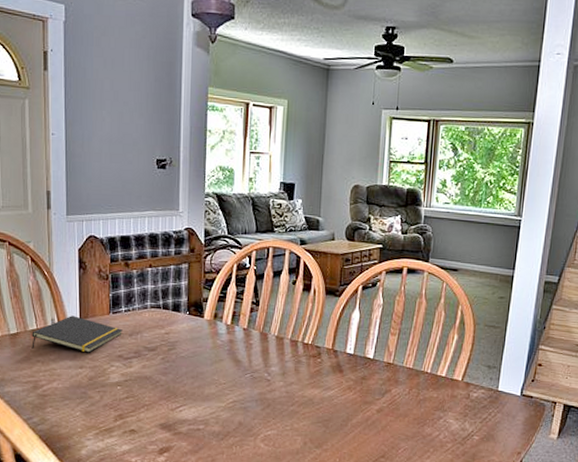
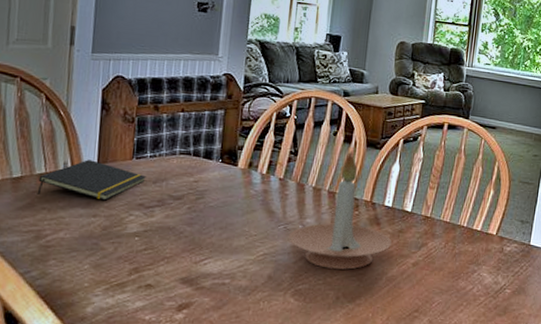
candle holder: none [256,299,355,416] -> present [289,151,392,270]

